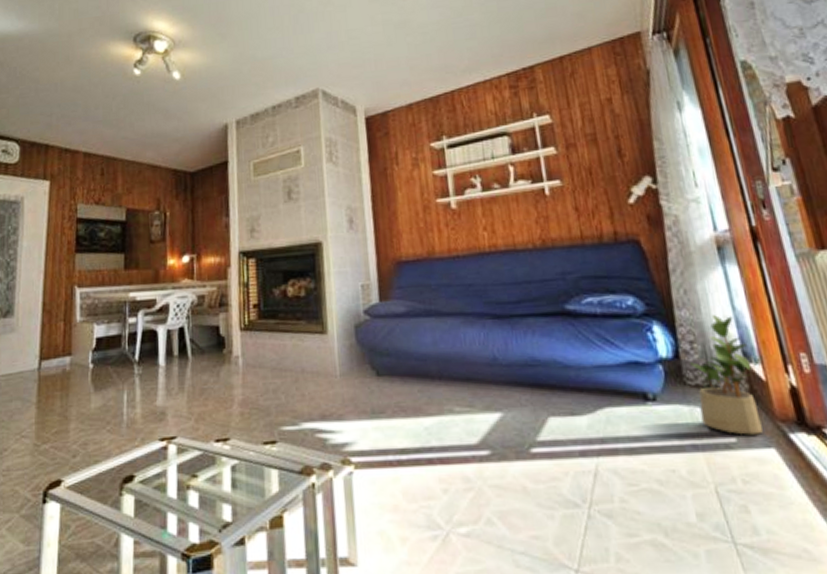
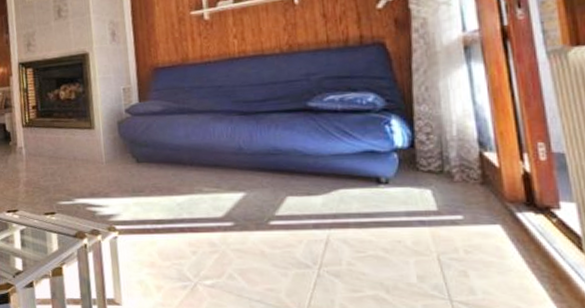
potted plant: present [689,315,763,436] -> none [424,109,496,214]

